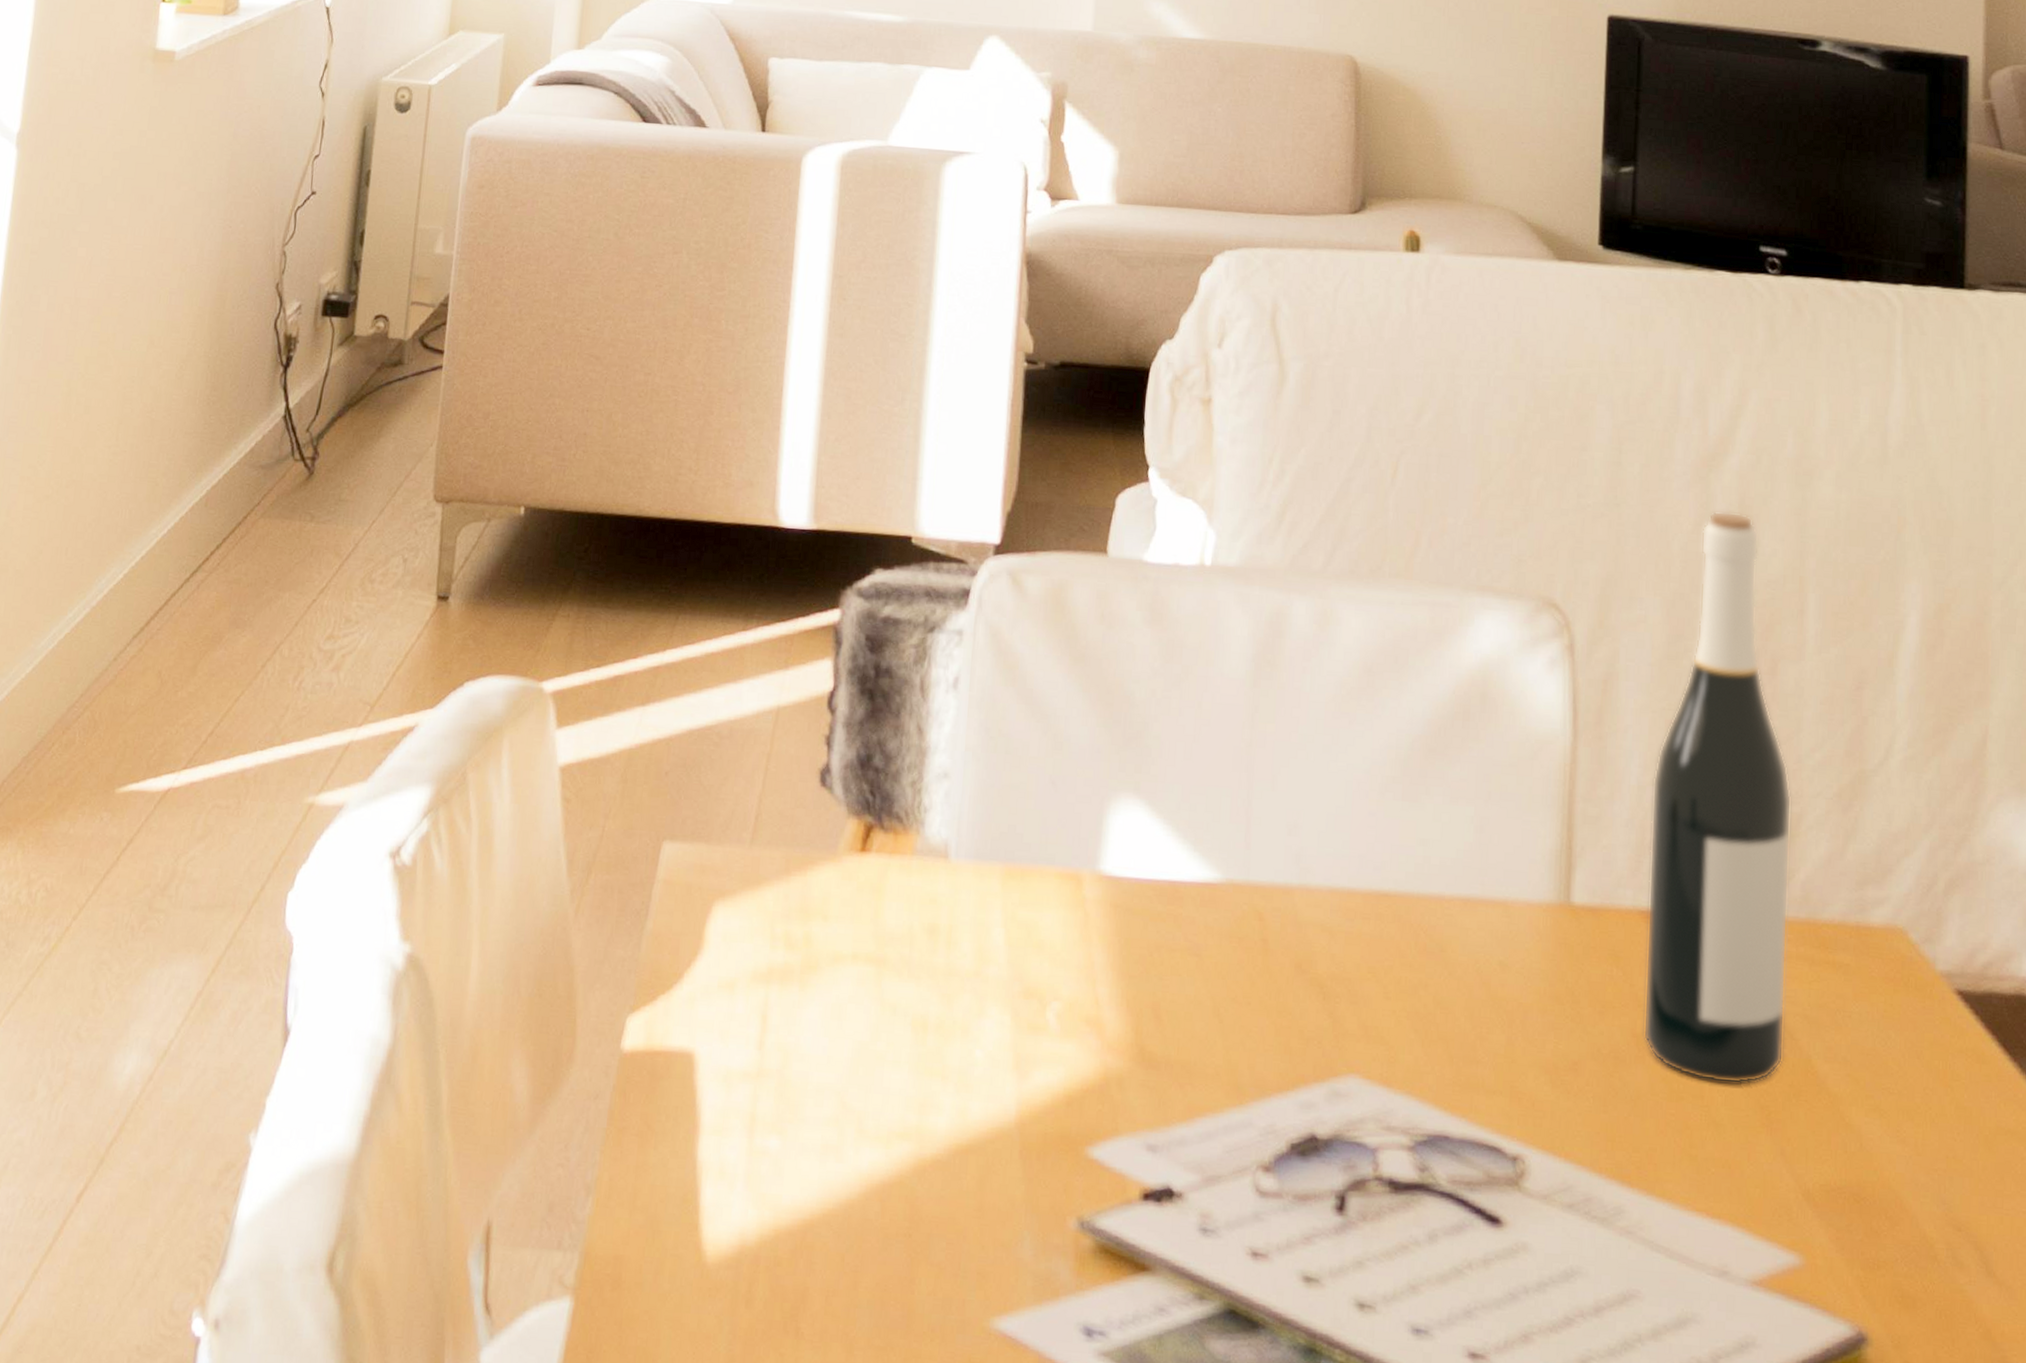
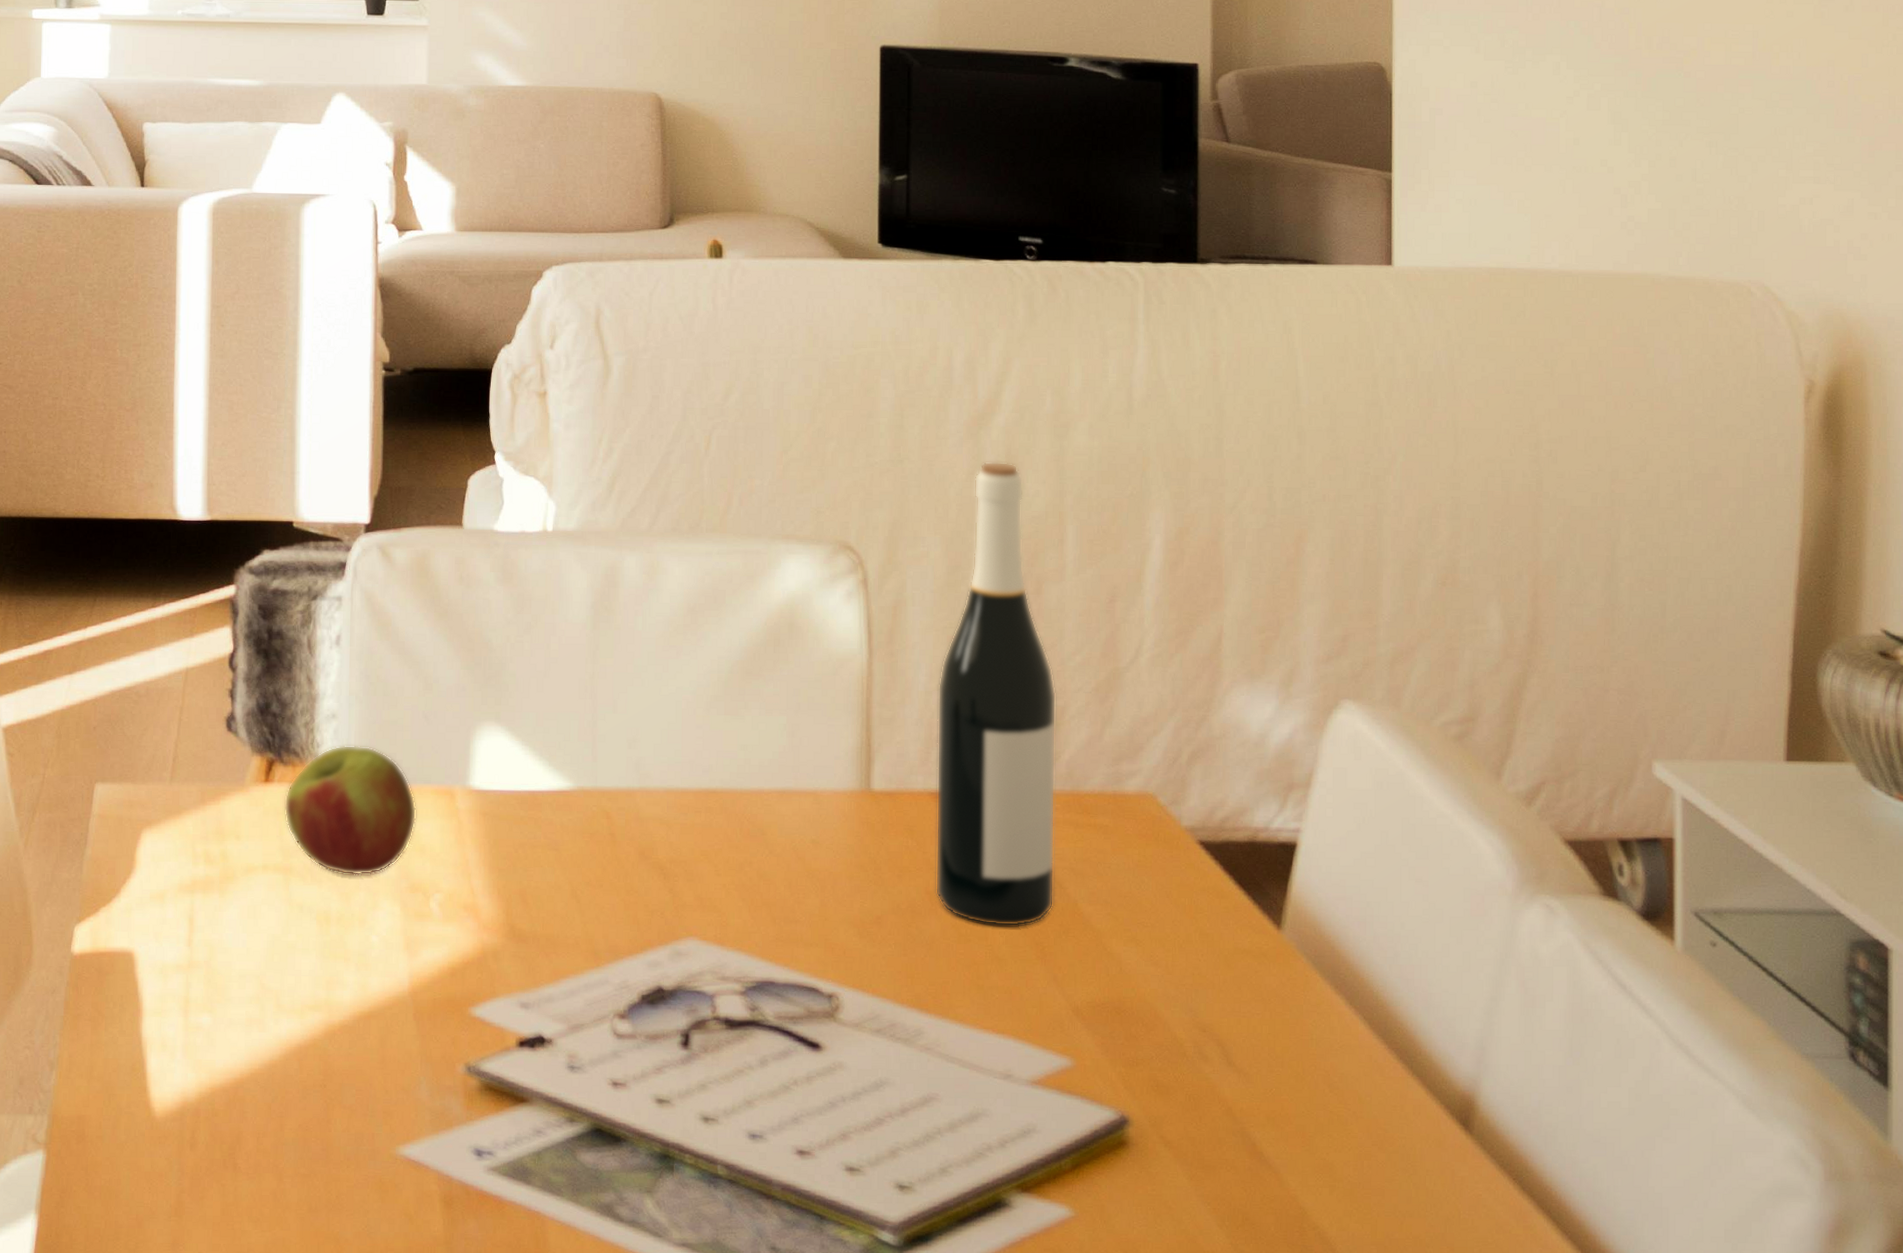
apple: none [881,811,1037,975] -> present [284,745,417,876]

